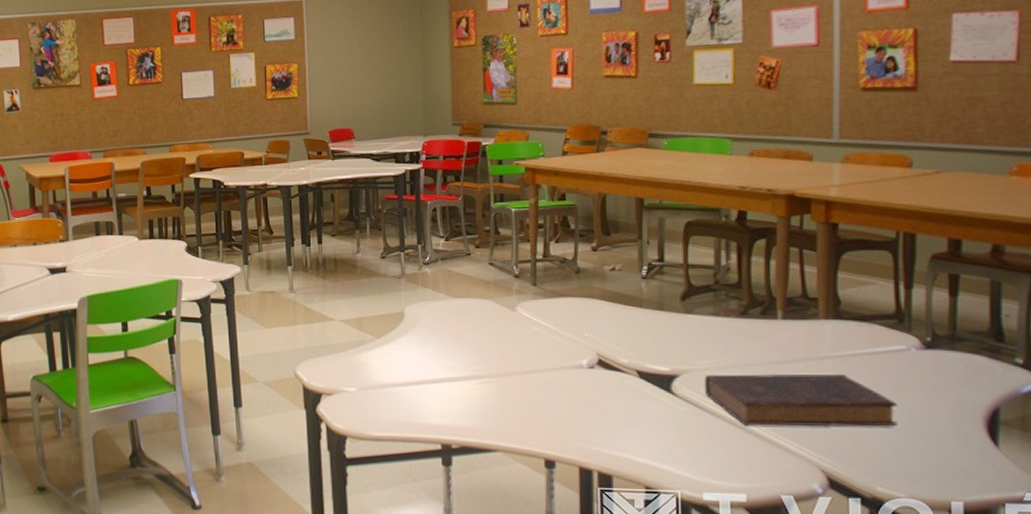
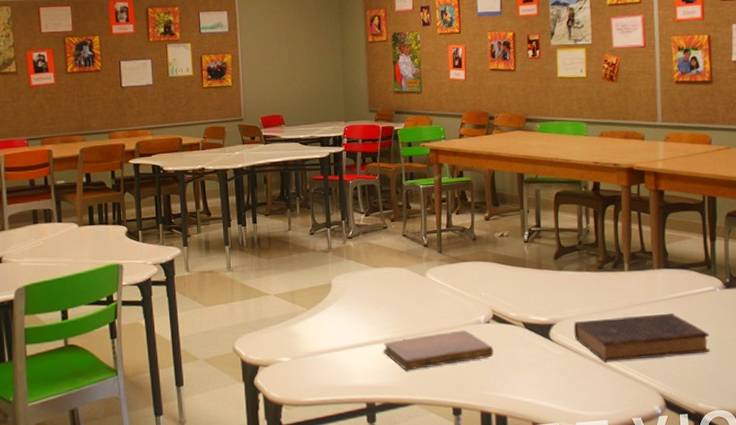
notebook: none [462,374,598,414] -> present [383,330,494,371]

